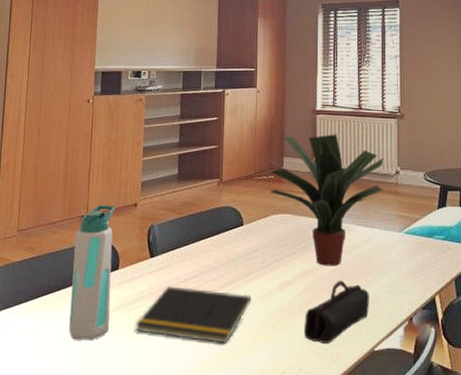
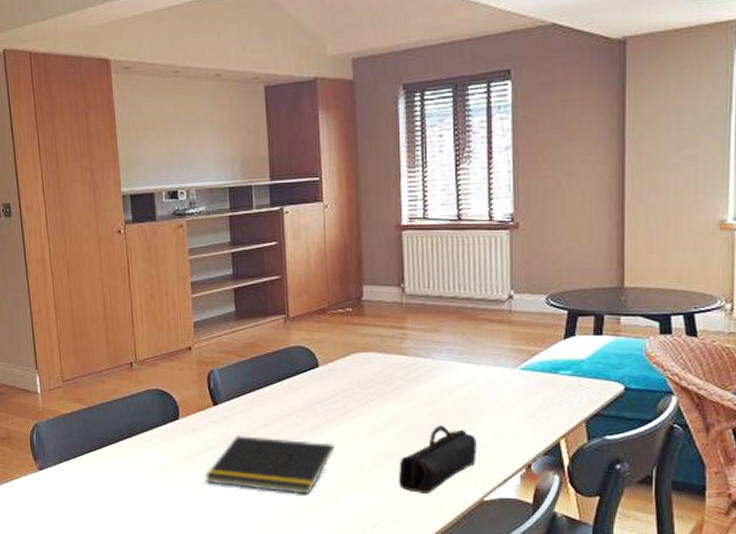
water bottle: present [69,204,116,341] -> none [125,349,177,493]
potted plant: present [268,134,384,266] -> none [344,254,492,410]

